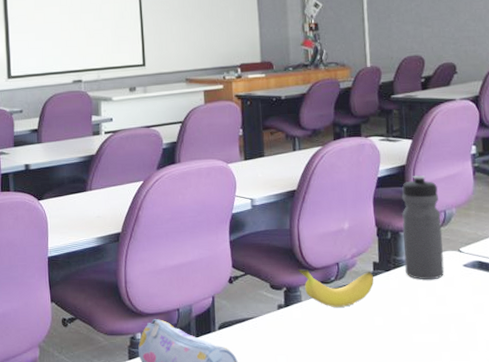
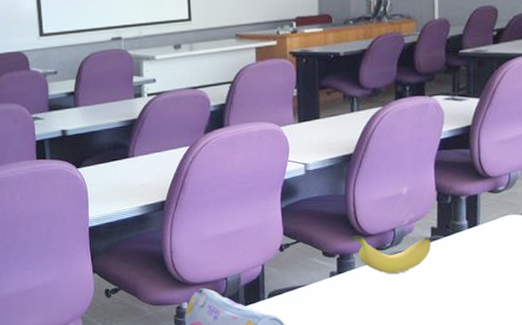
water bottle: present [402,174,445,280] -> none [463,135,506,245]

